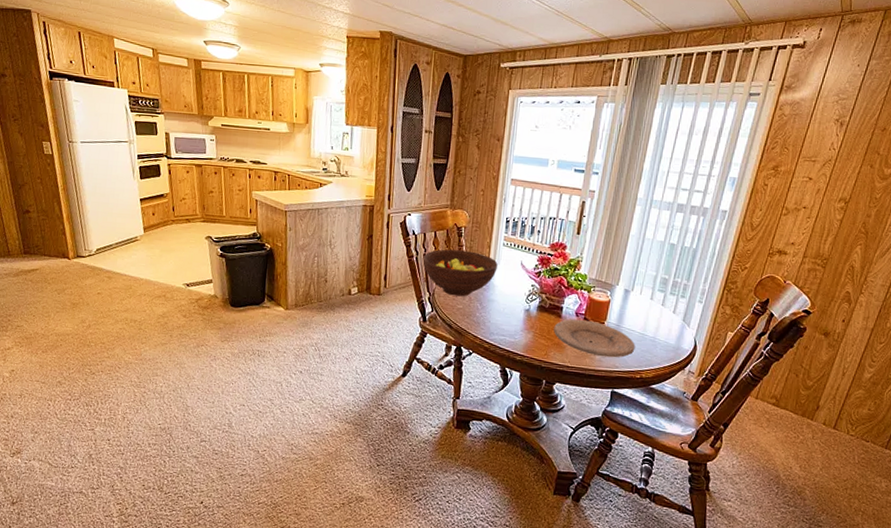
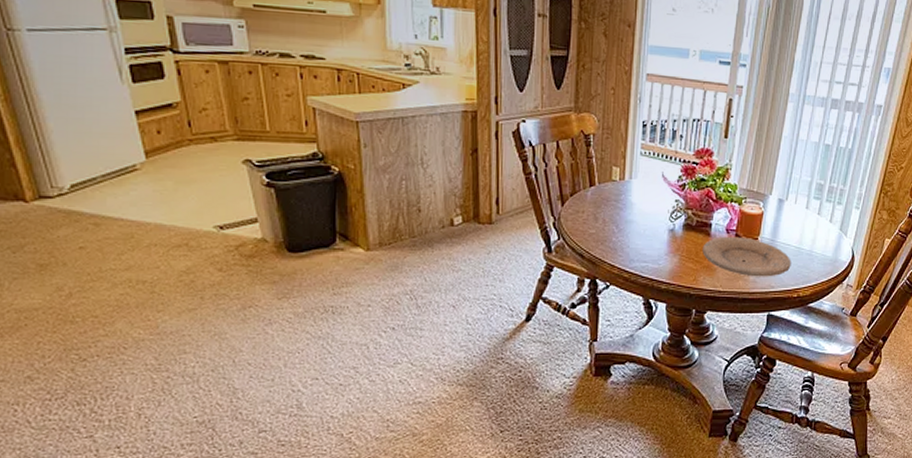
fruit bowl: present [422,249,498,297] -> none [543,162,635,219]

